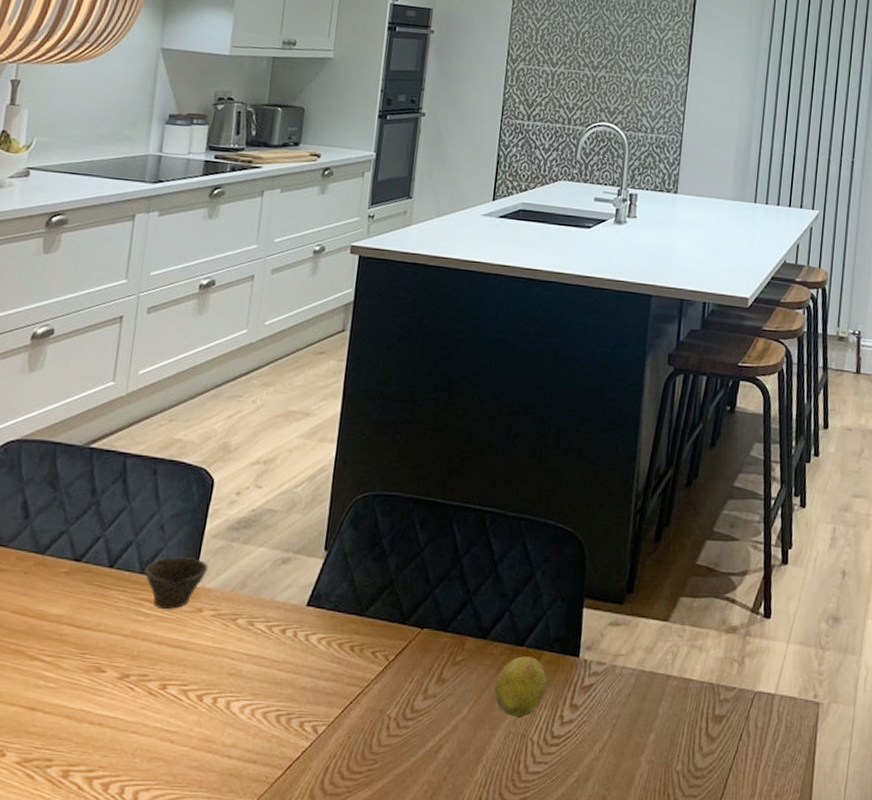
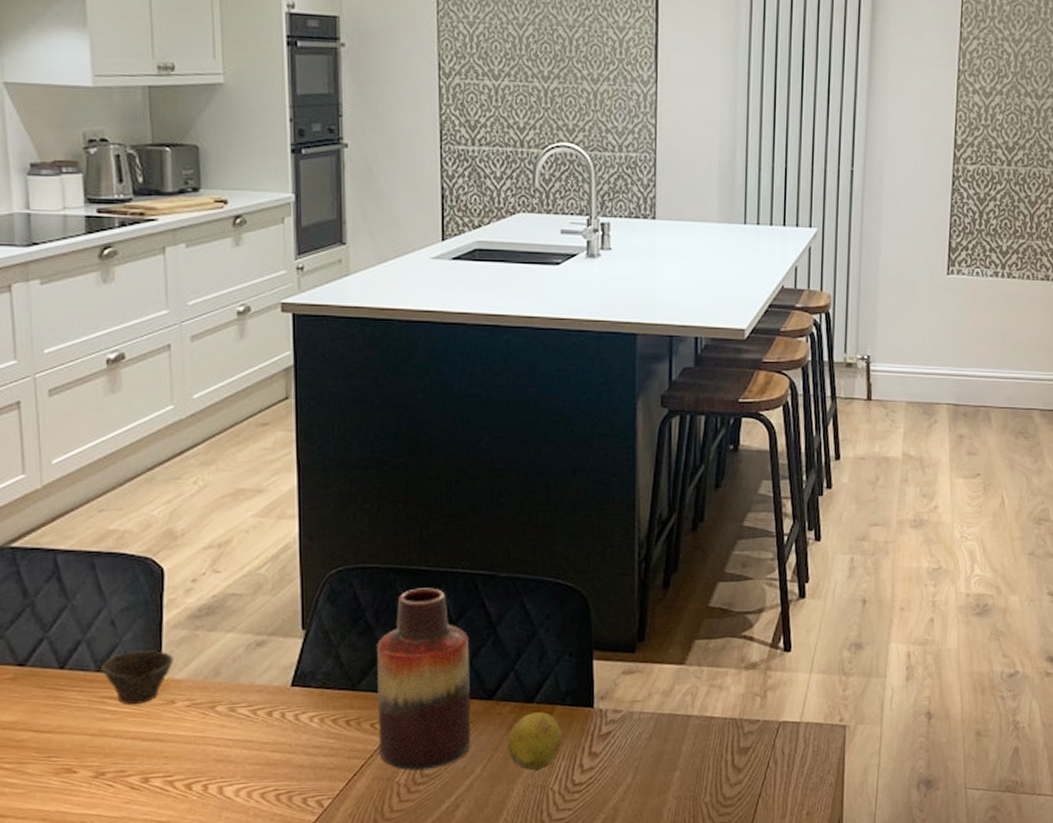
vase: none [376,519,472,704] -> present [377,588,471,770]

